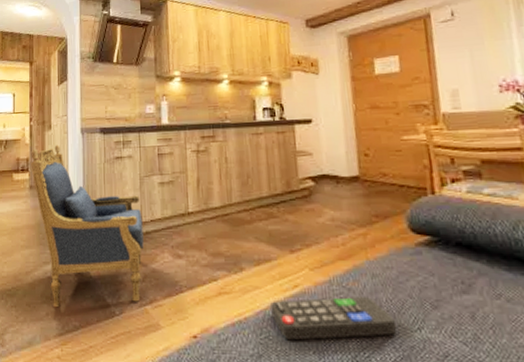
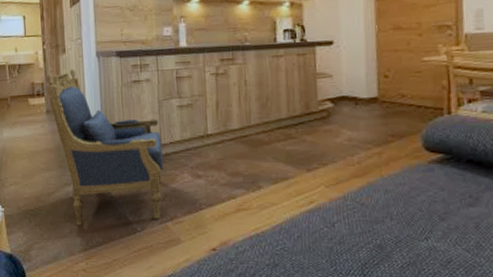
remote control: present [270,297,397,341] -> none [287,211,405,251]

